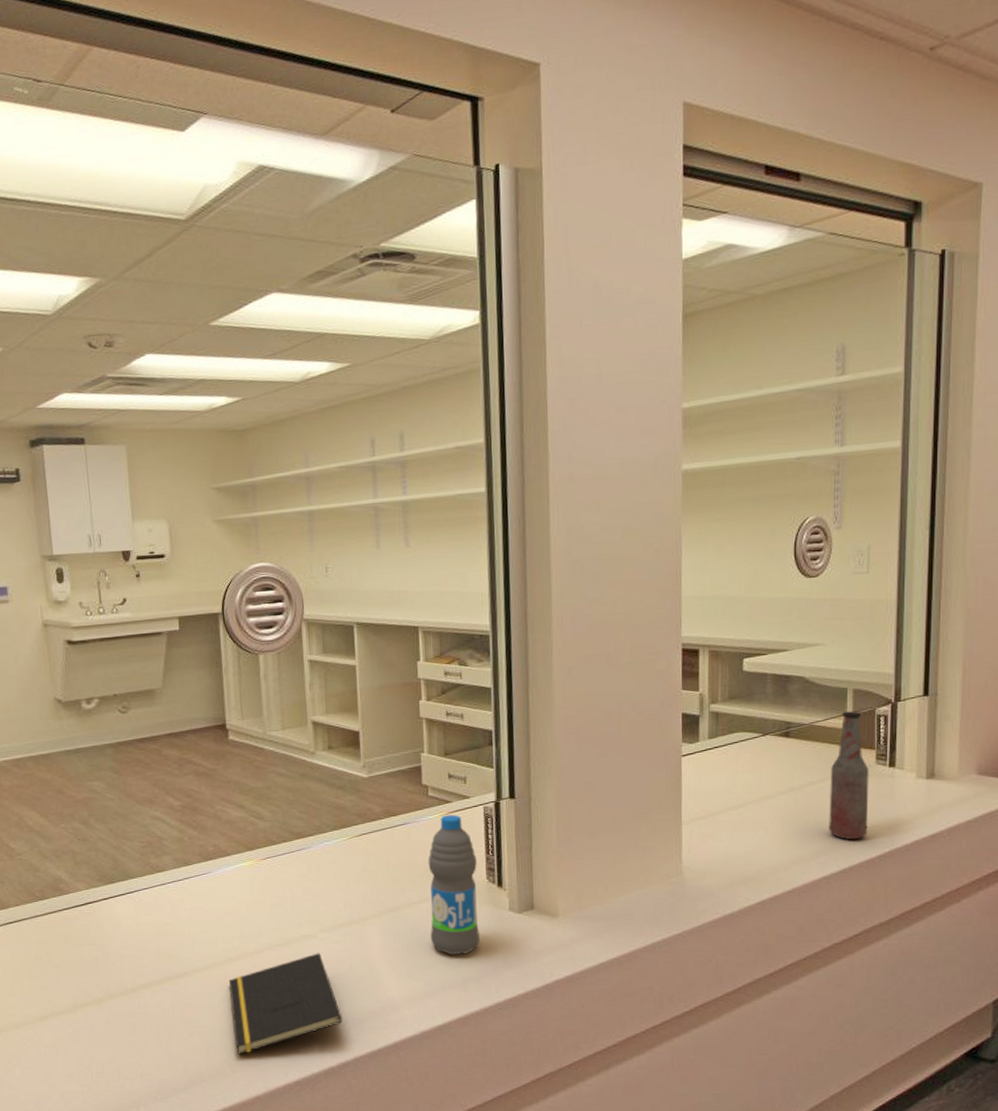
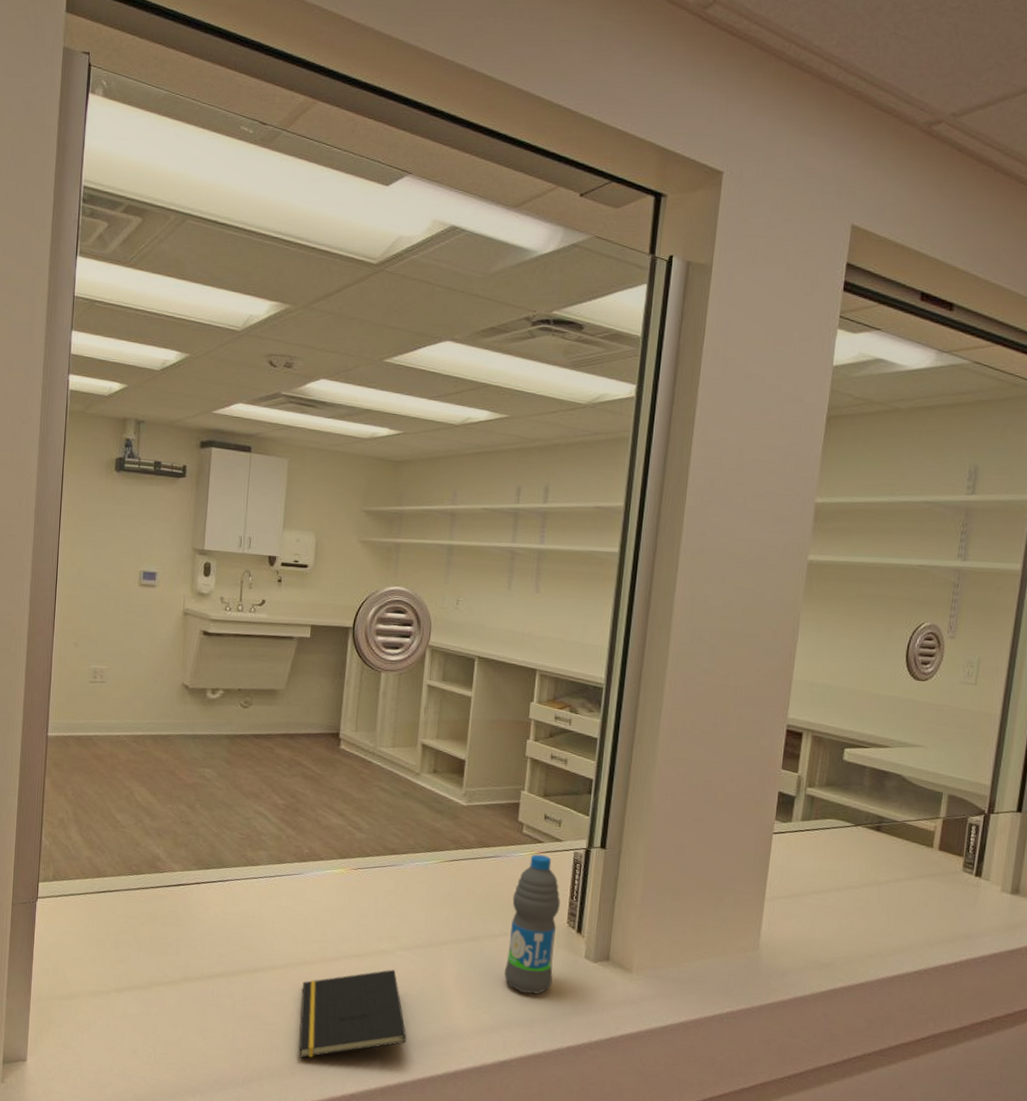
bottle: present [829,711,869,840] -> none [909,815,955,943]

